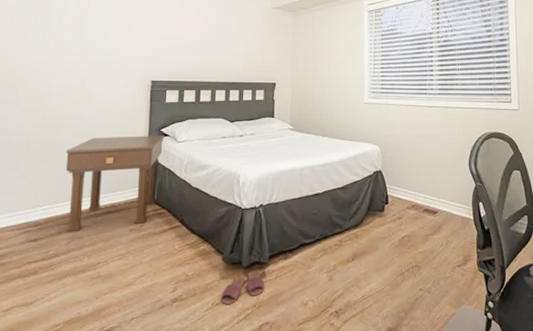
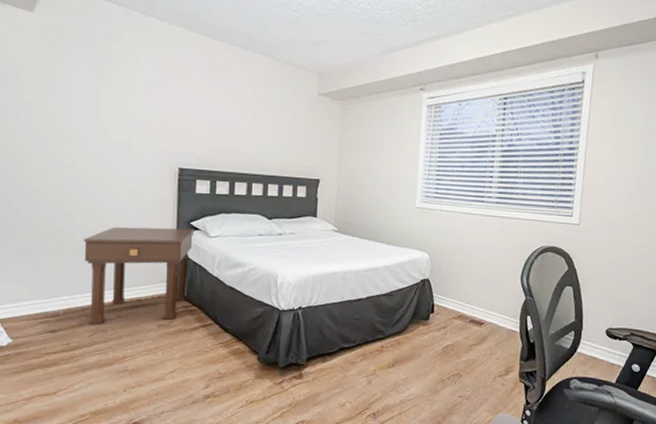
slippers: present [221,271,264,305] -> none [256,372,301,404]

